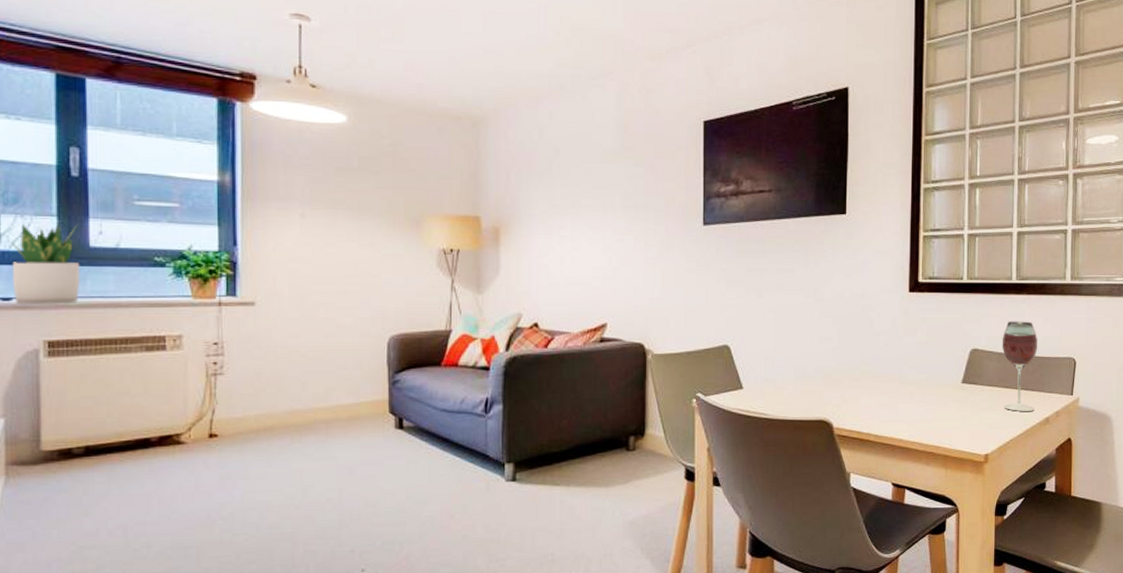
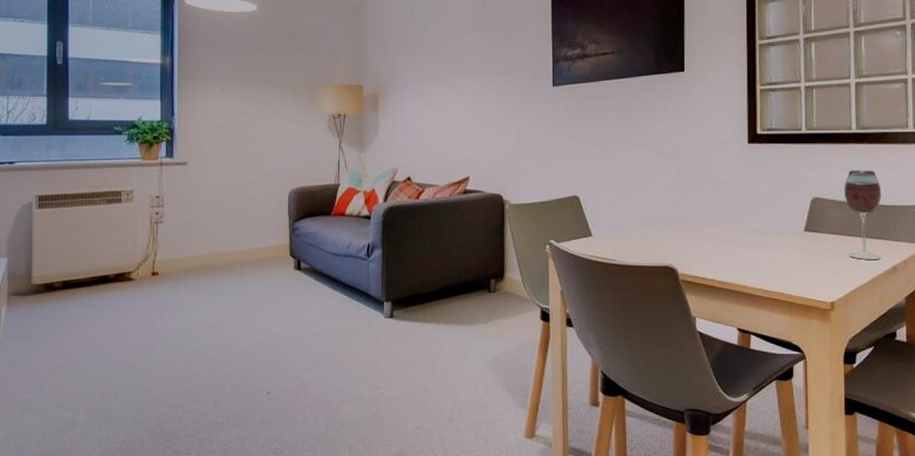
planter: present [8,221,81,305] -> none [13,100,62,167]

